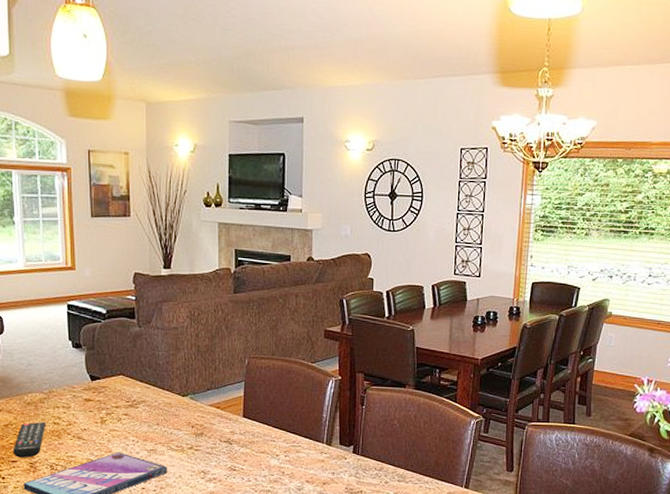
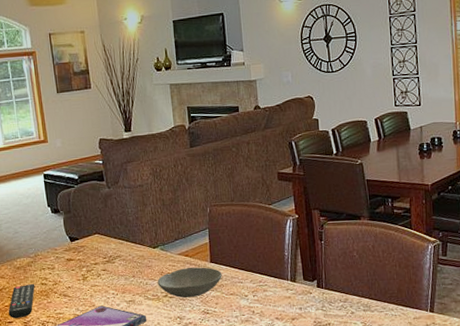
bowl: none [183,420,254,452] -> present [157,267,222,298]

